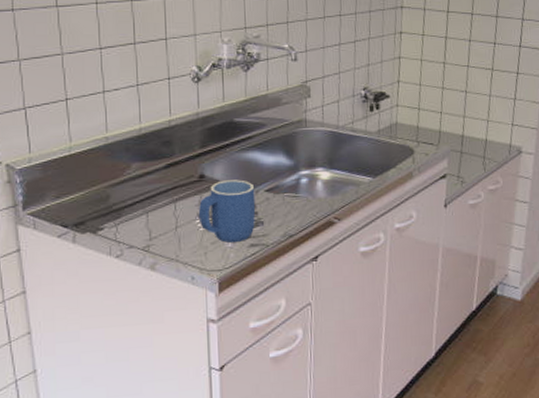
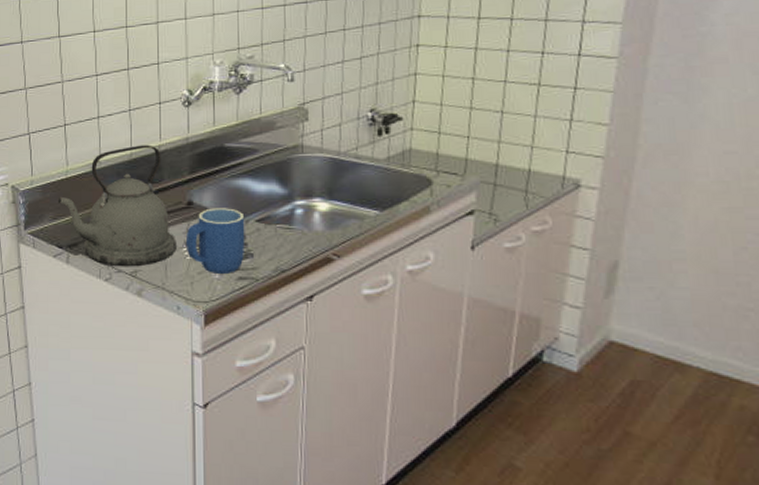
kettle: none [60,119,190,243] -> present [57,144,177,267]

